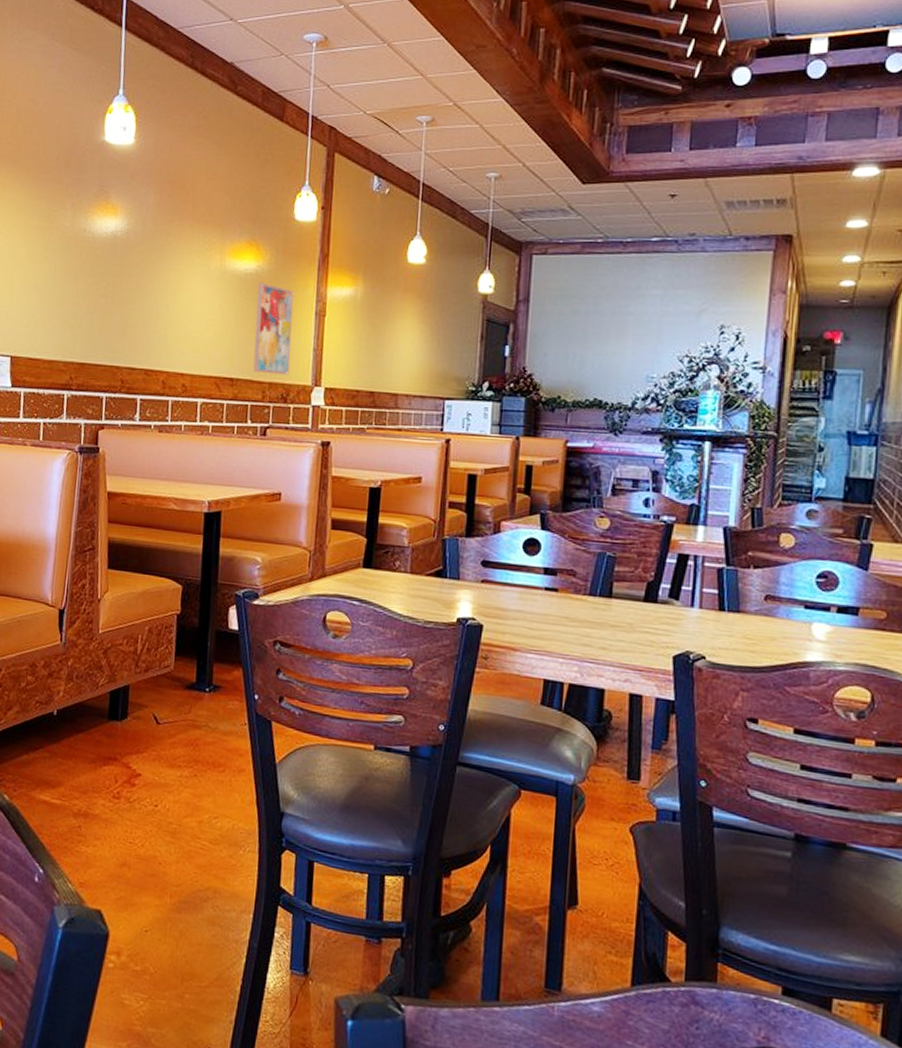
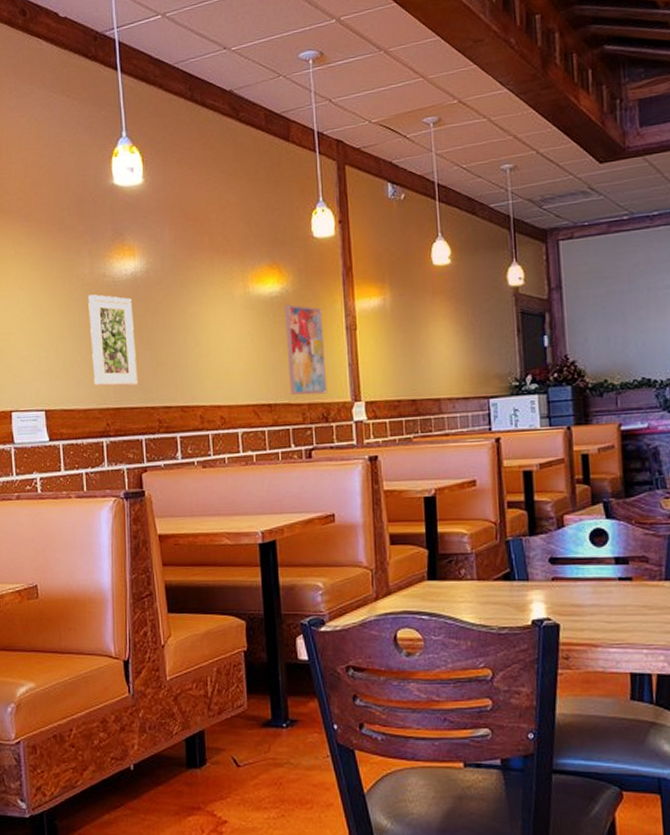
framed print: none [62,248,109,343] -> present [88,294,138,386]

